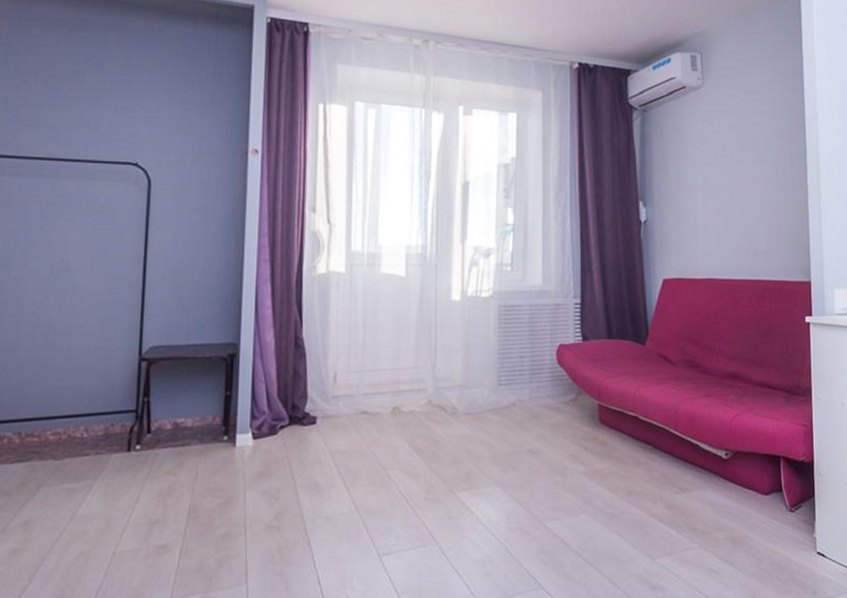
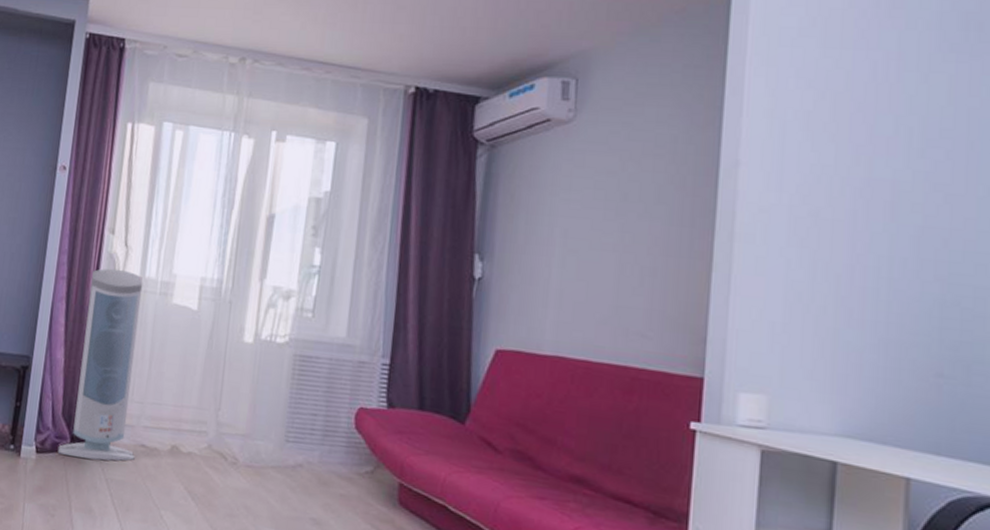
air purifier: none [276,246,357,437] -> present [57,268,143,461]

